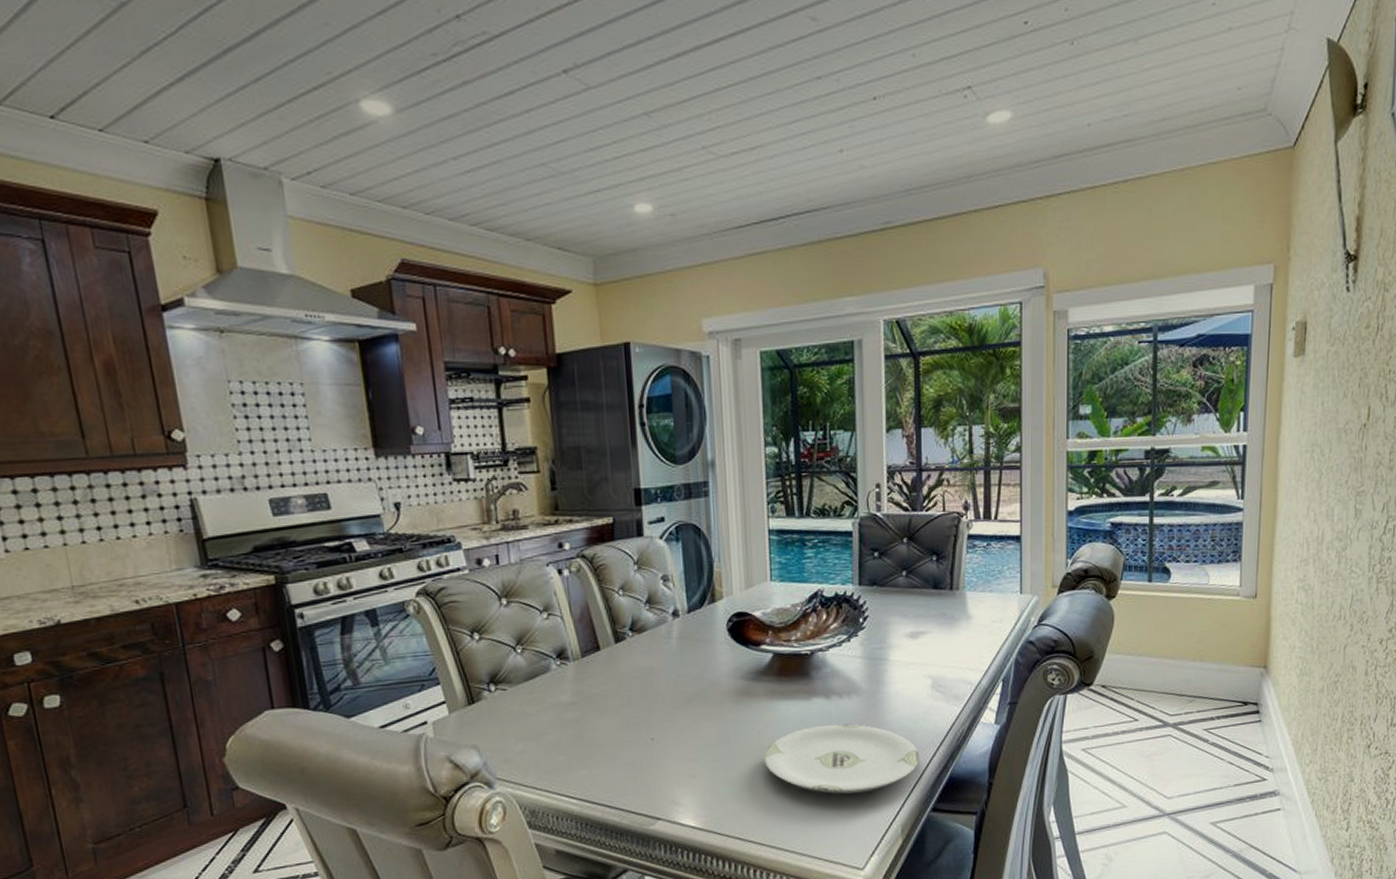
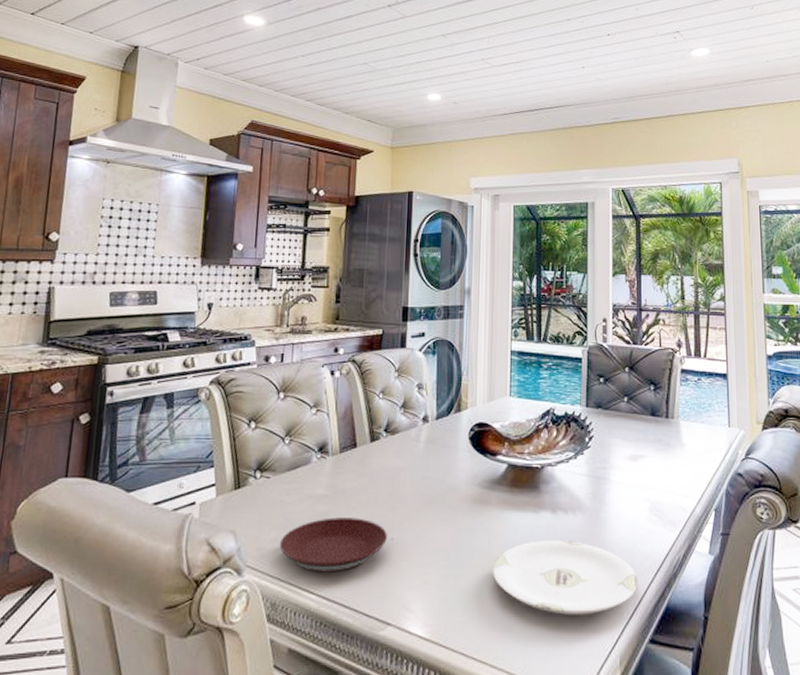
plate: none [528,721,647,778] -> present [279,517,387,573]

